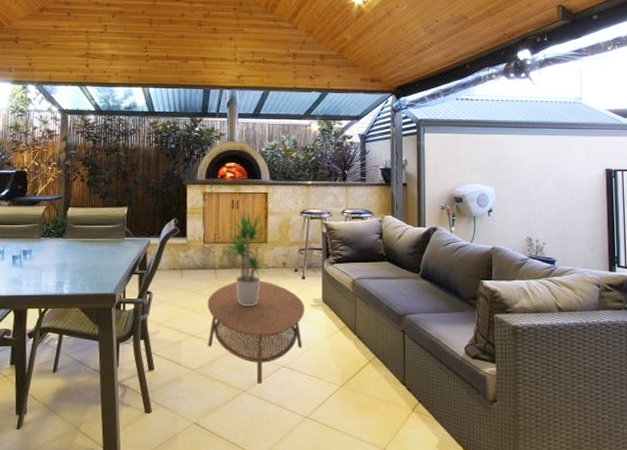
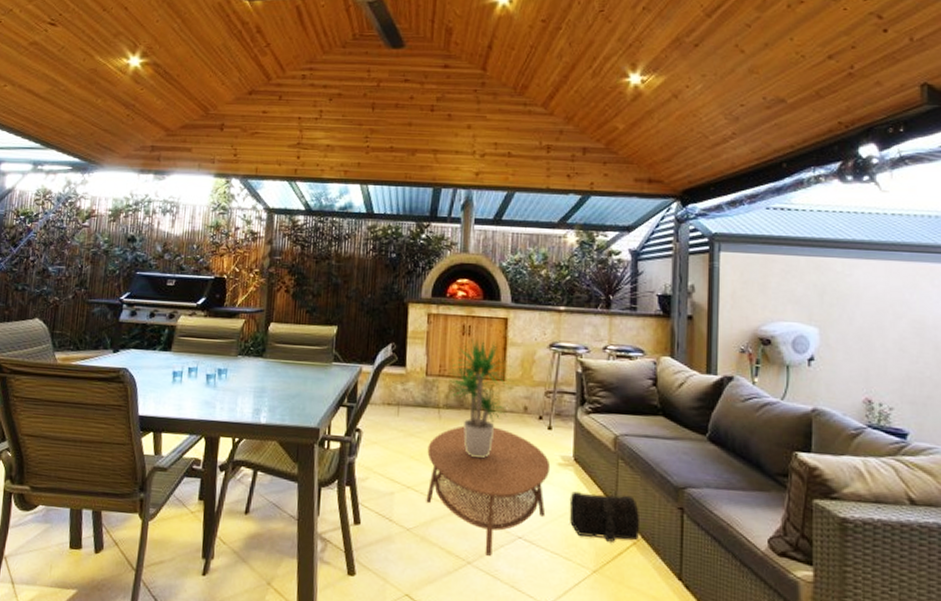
treasure chest: none [320,325,374,362] -> present [569,491,640,542]

